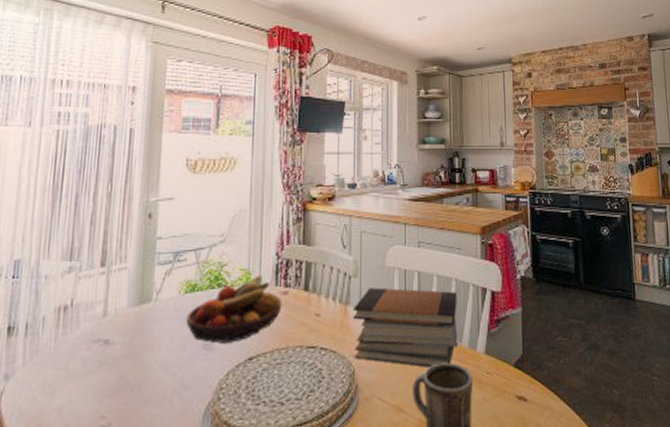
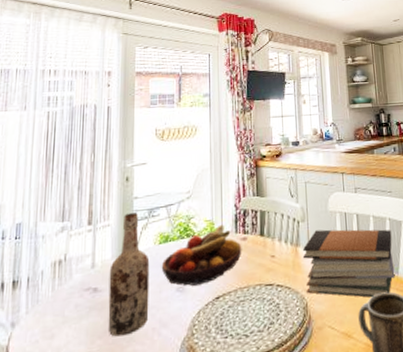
wine bottle: none [120,255,173,397] -> present [108,213,150,337]

